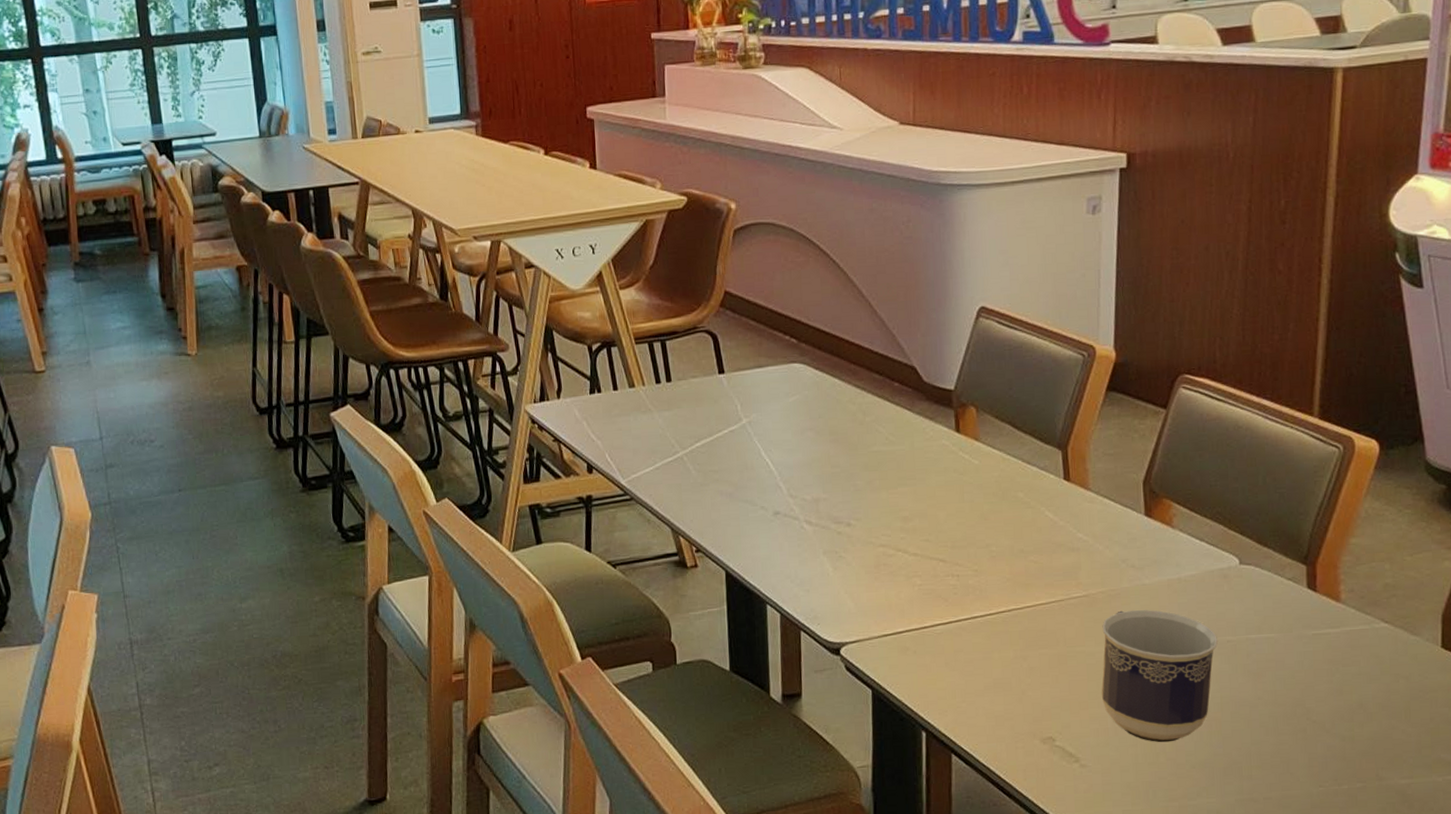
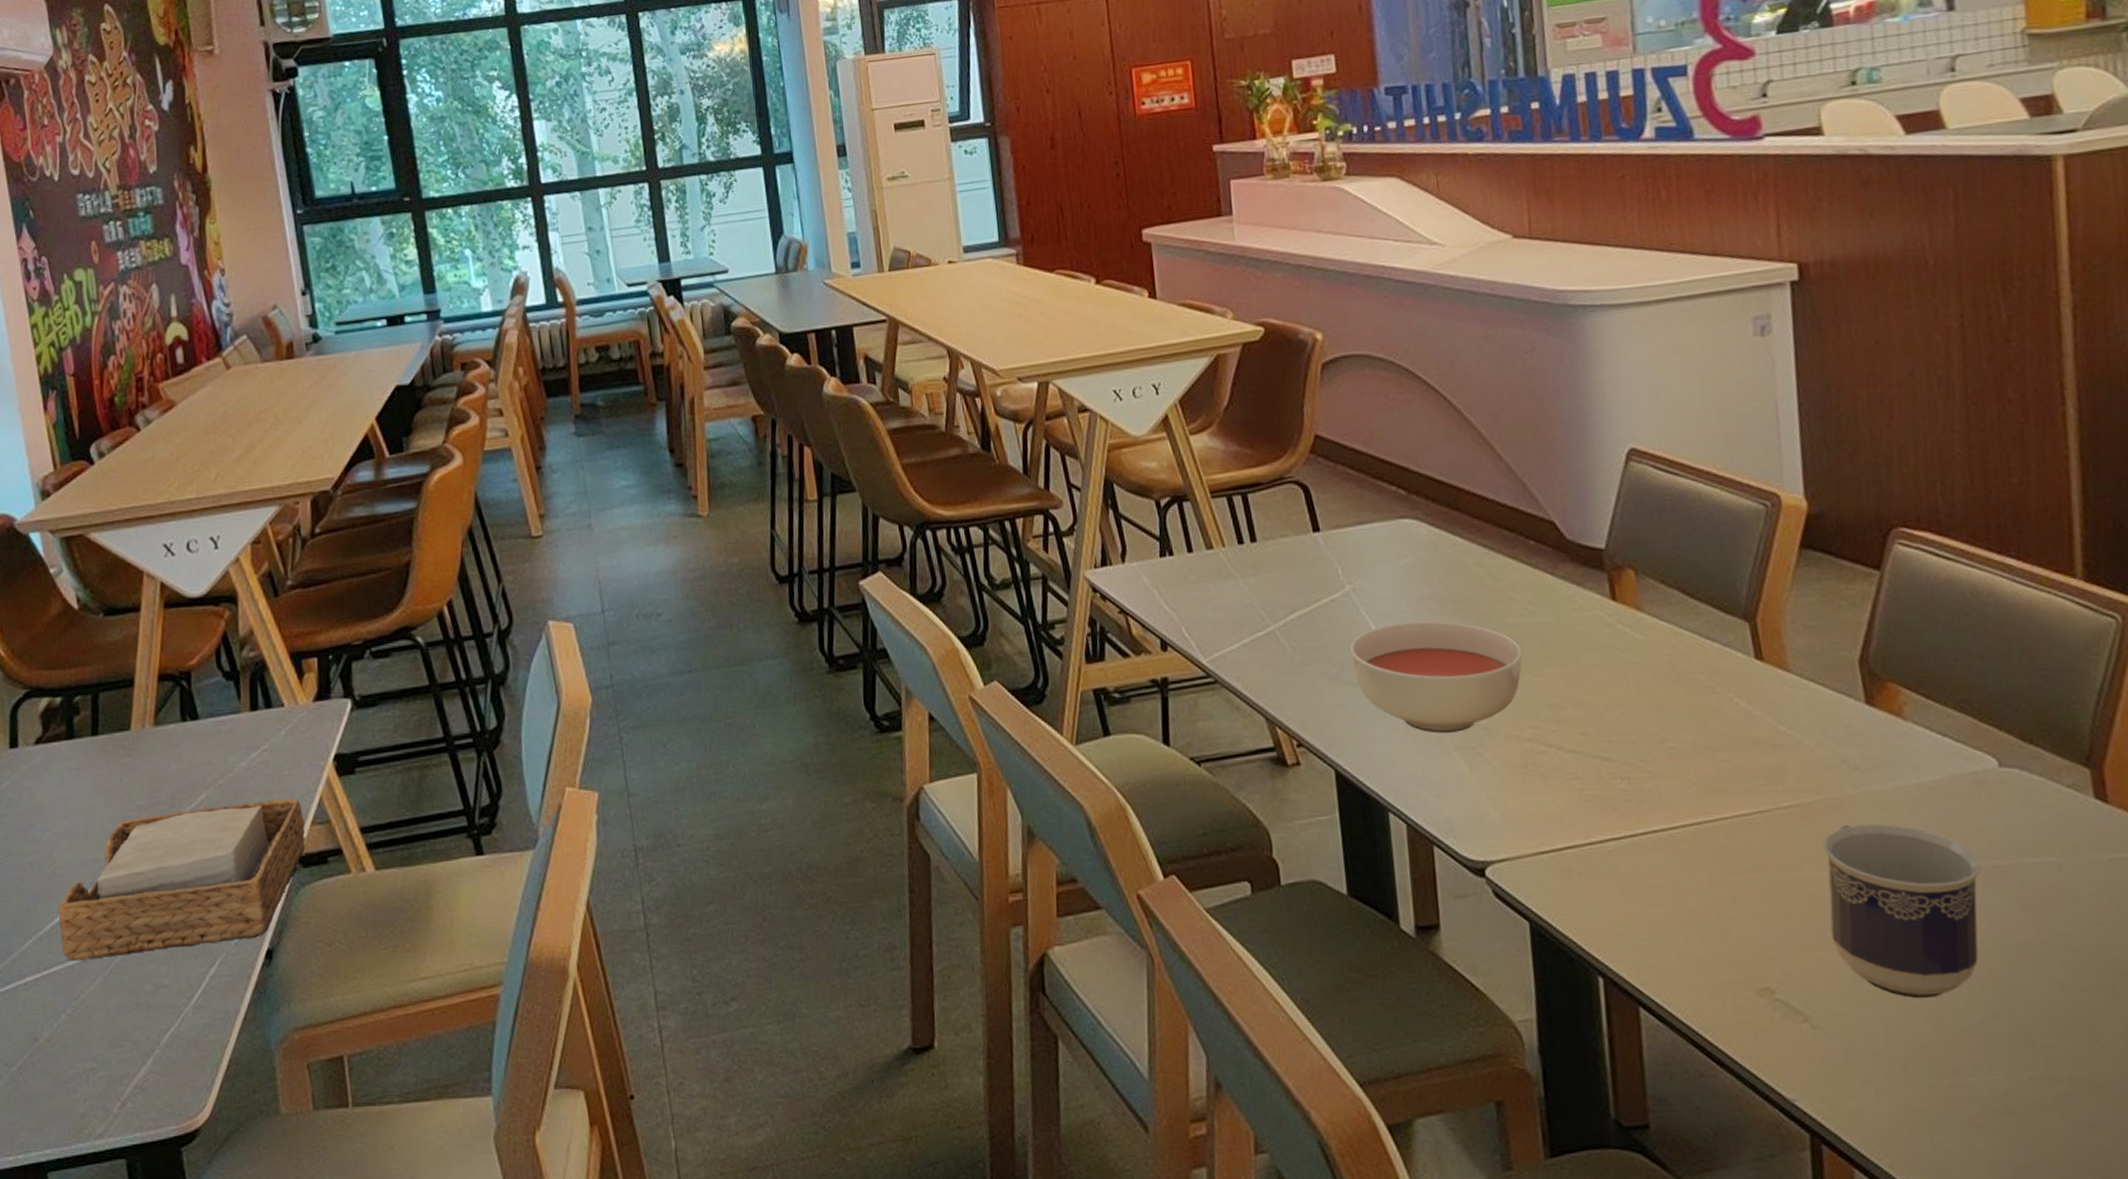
bowl: none [743,448,882,541] -> present [1349,621,1523,733]

